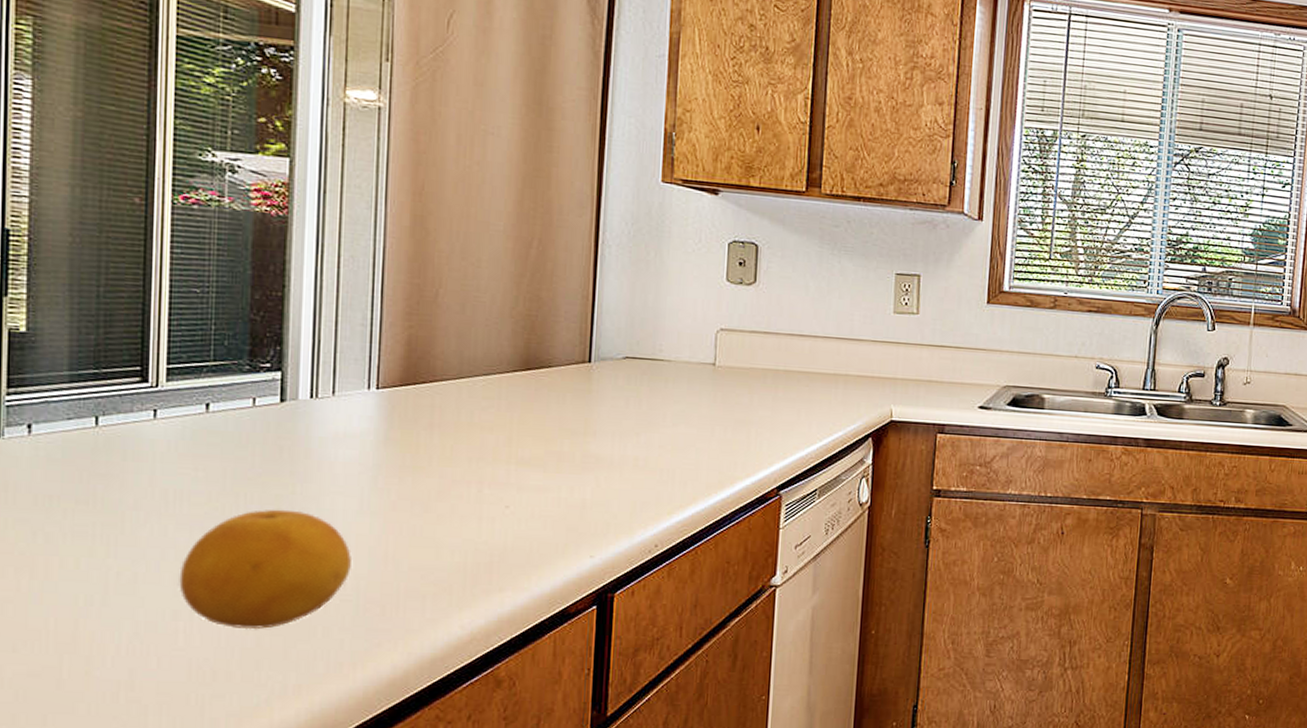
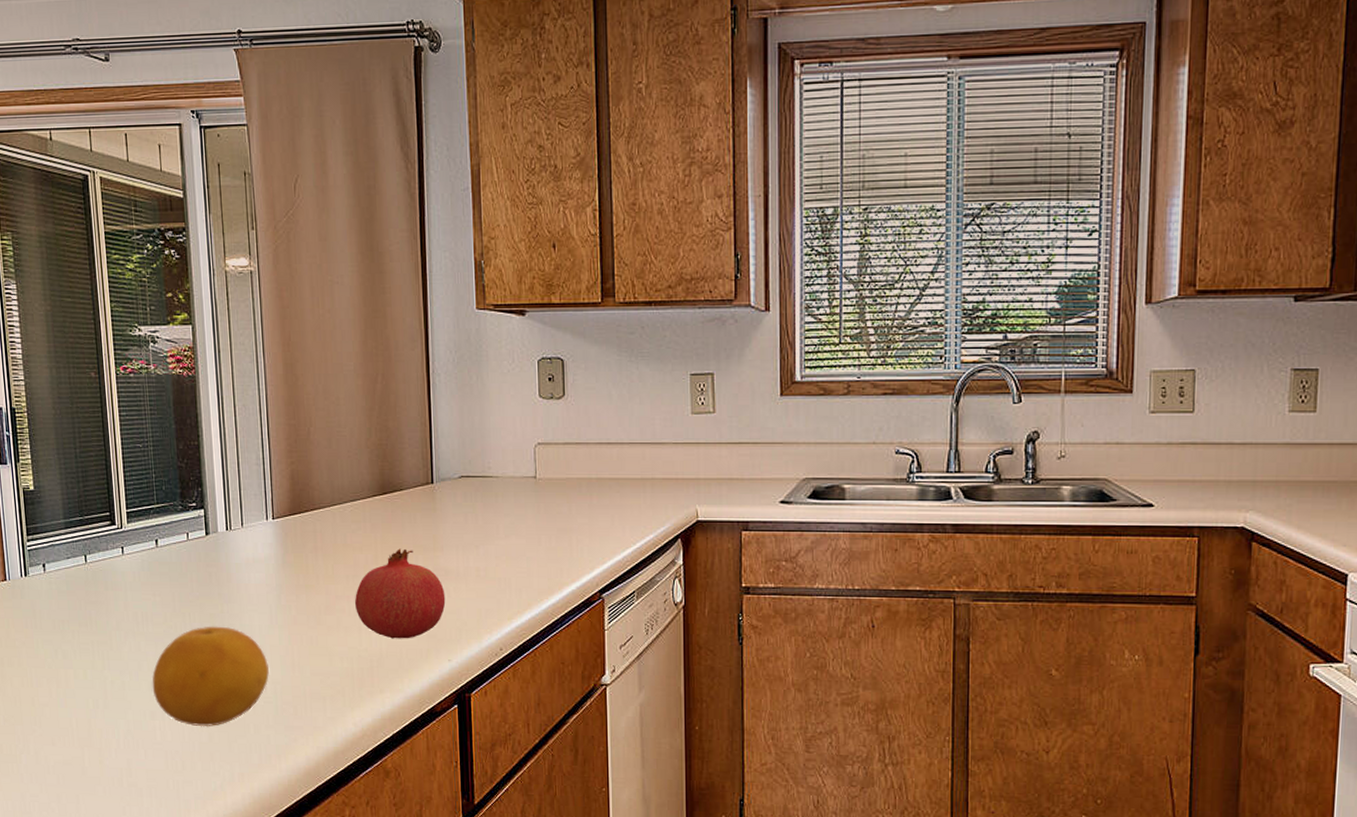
fruit: none [476,431,594,532] -> present [354,548,446,639]

